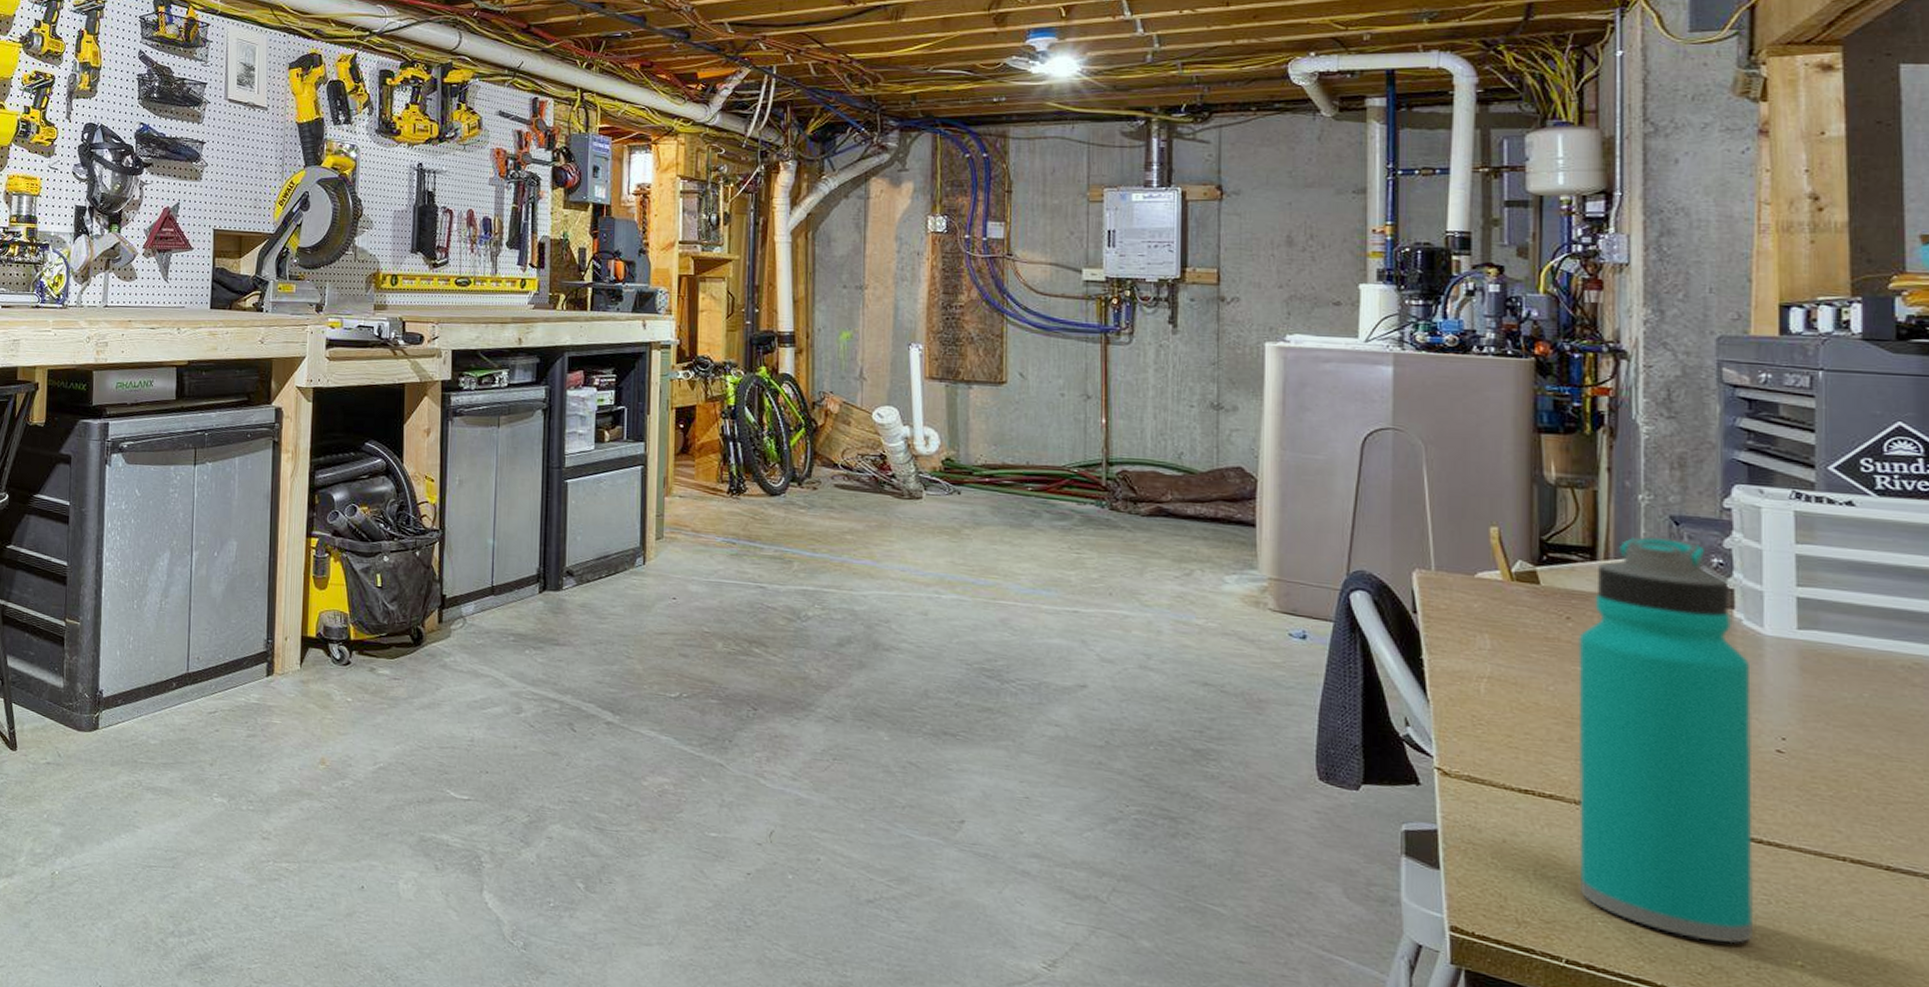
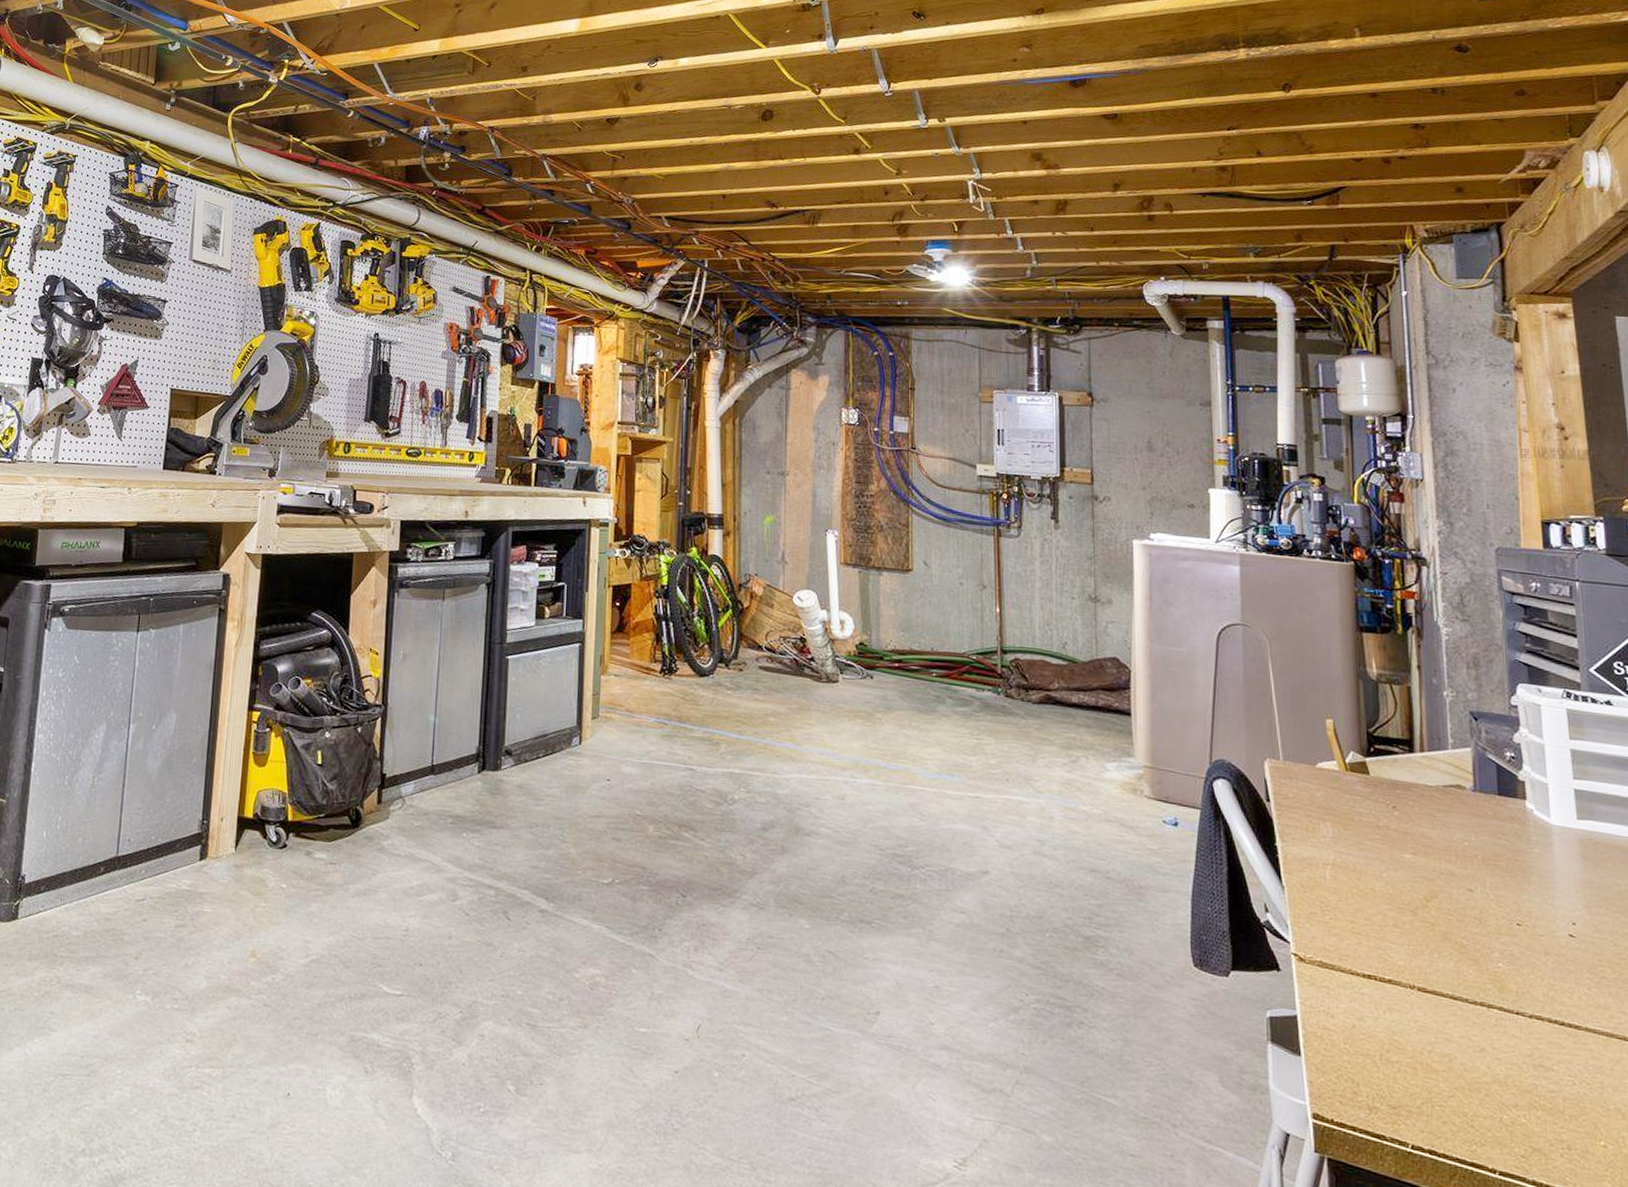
water bottle: present [1578,536,1754,944] -> none [1404,730,1563,1126]

